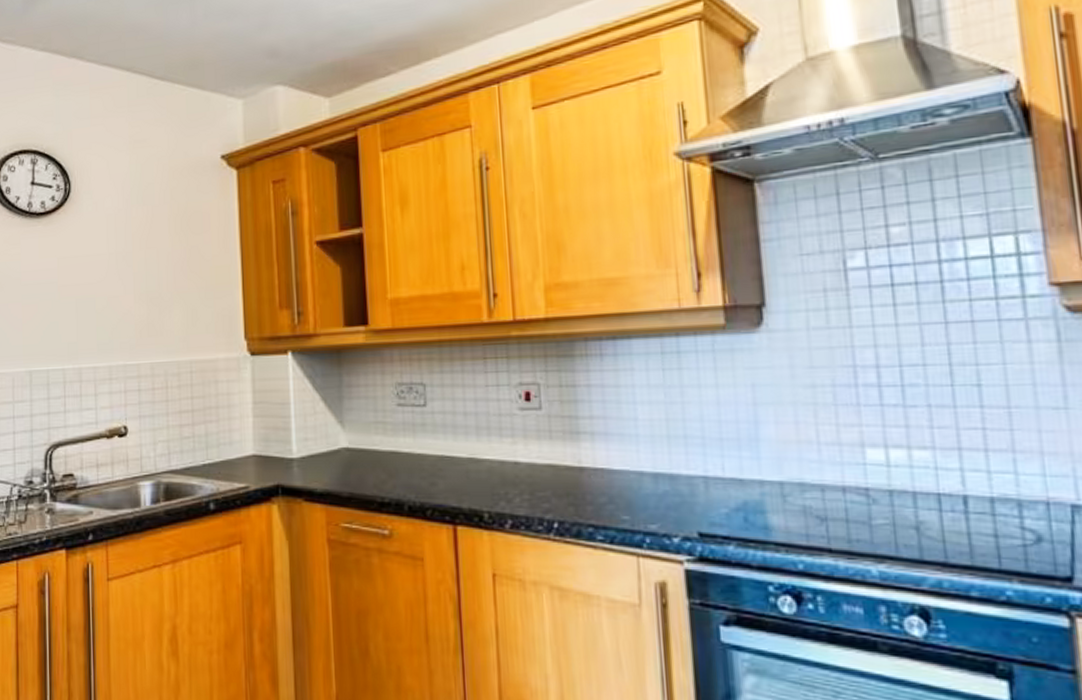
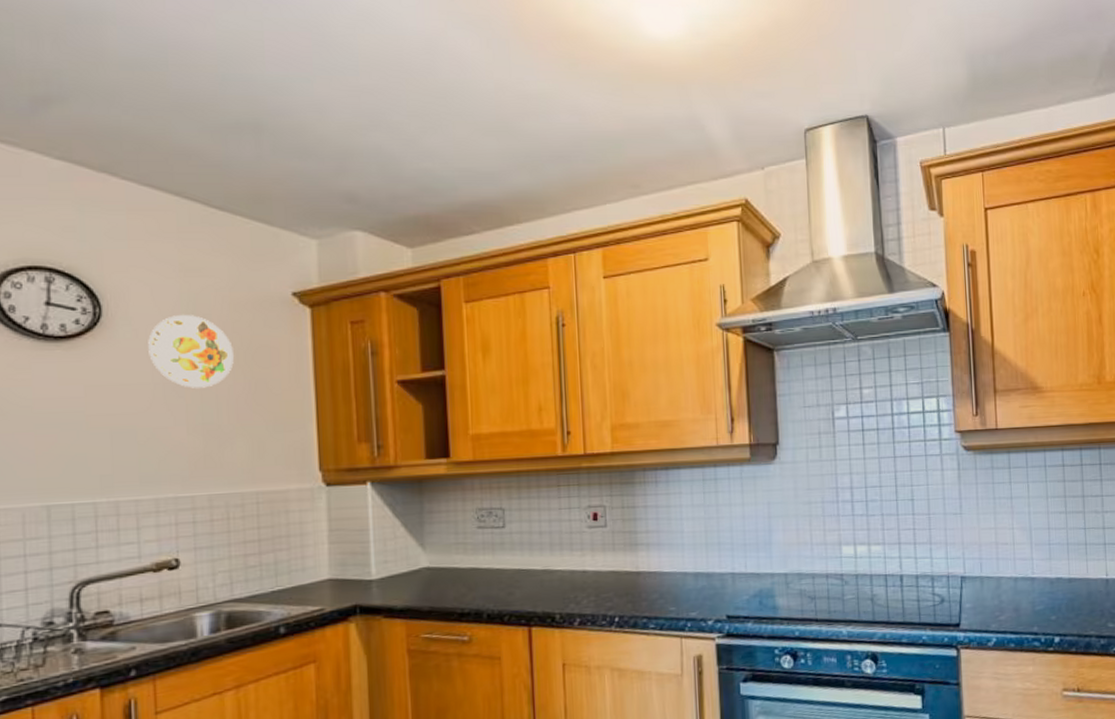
decorative plate: none [105,185,172,257] -> present [148,315,234,388]

